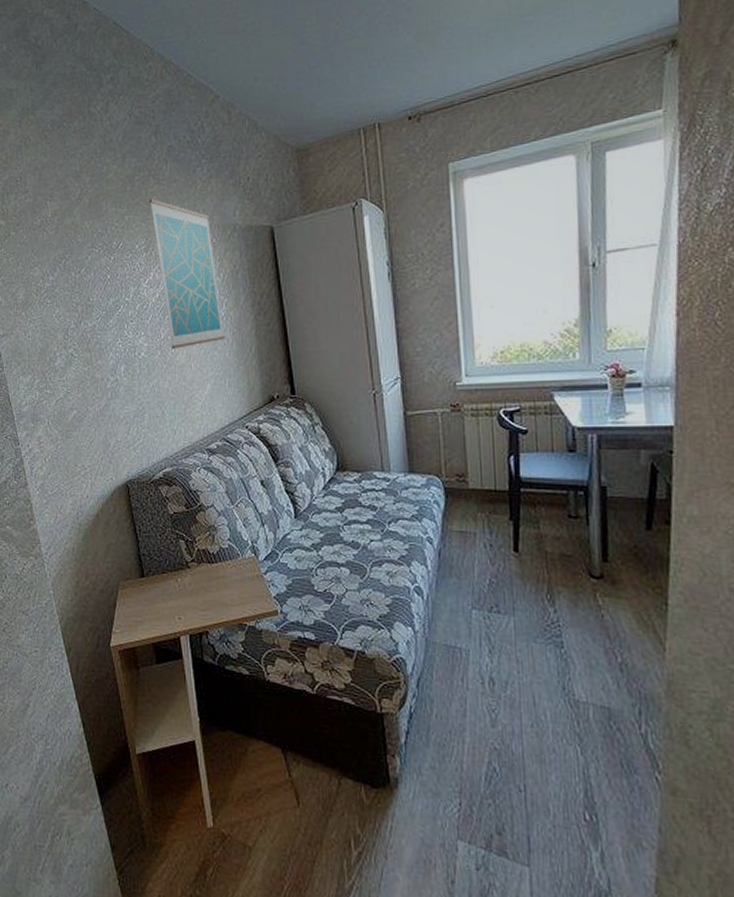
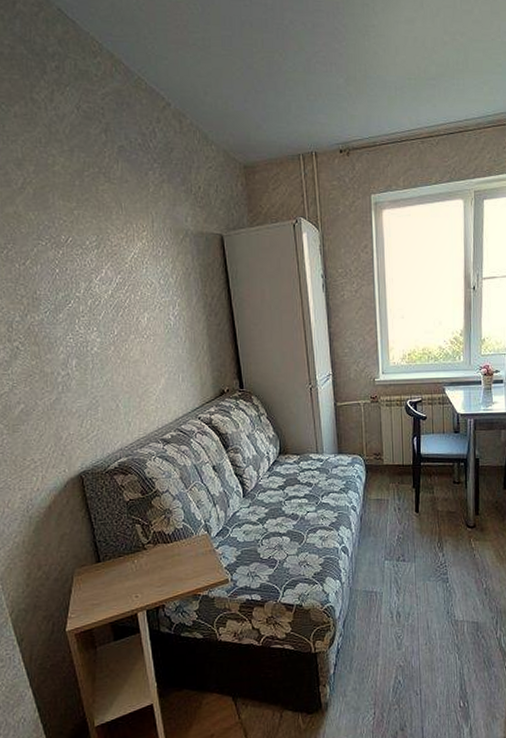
wall art: present [149,198,225,349] -> none [100,196,179,345]

